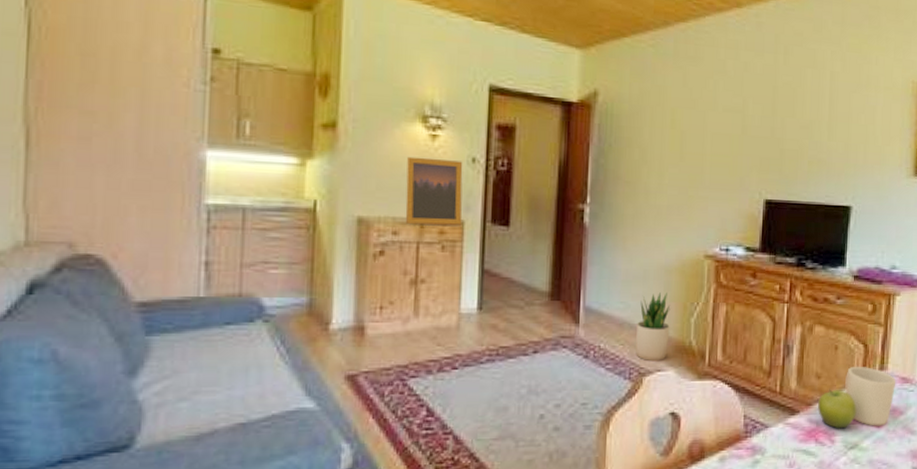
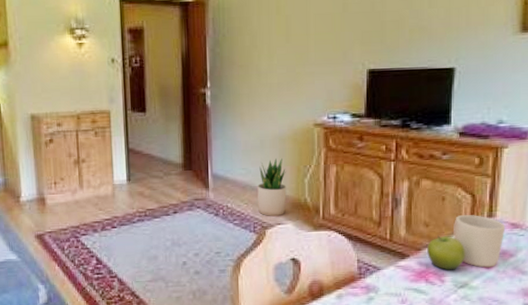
picture frame: present [405,156,463,225] -> none [62,62,109,117]

